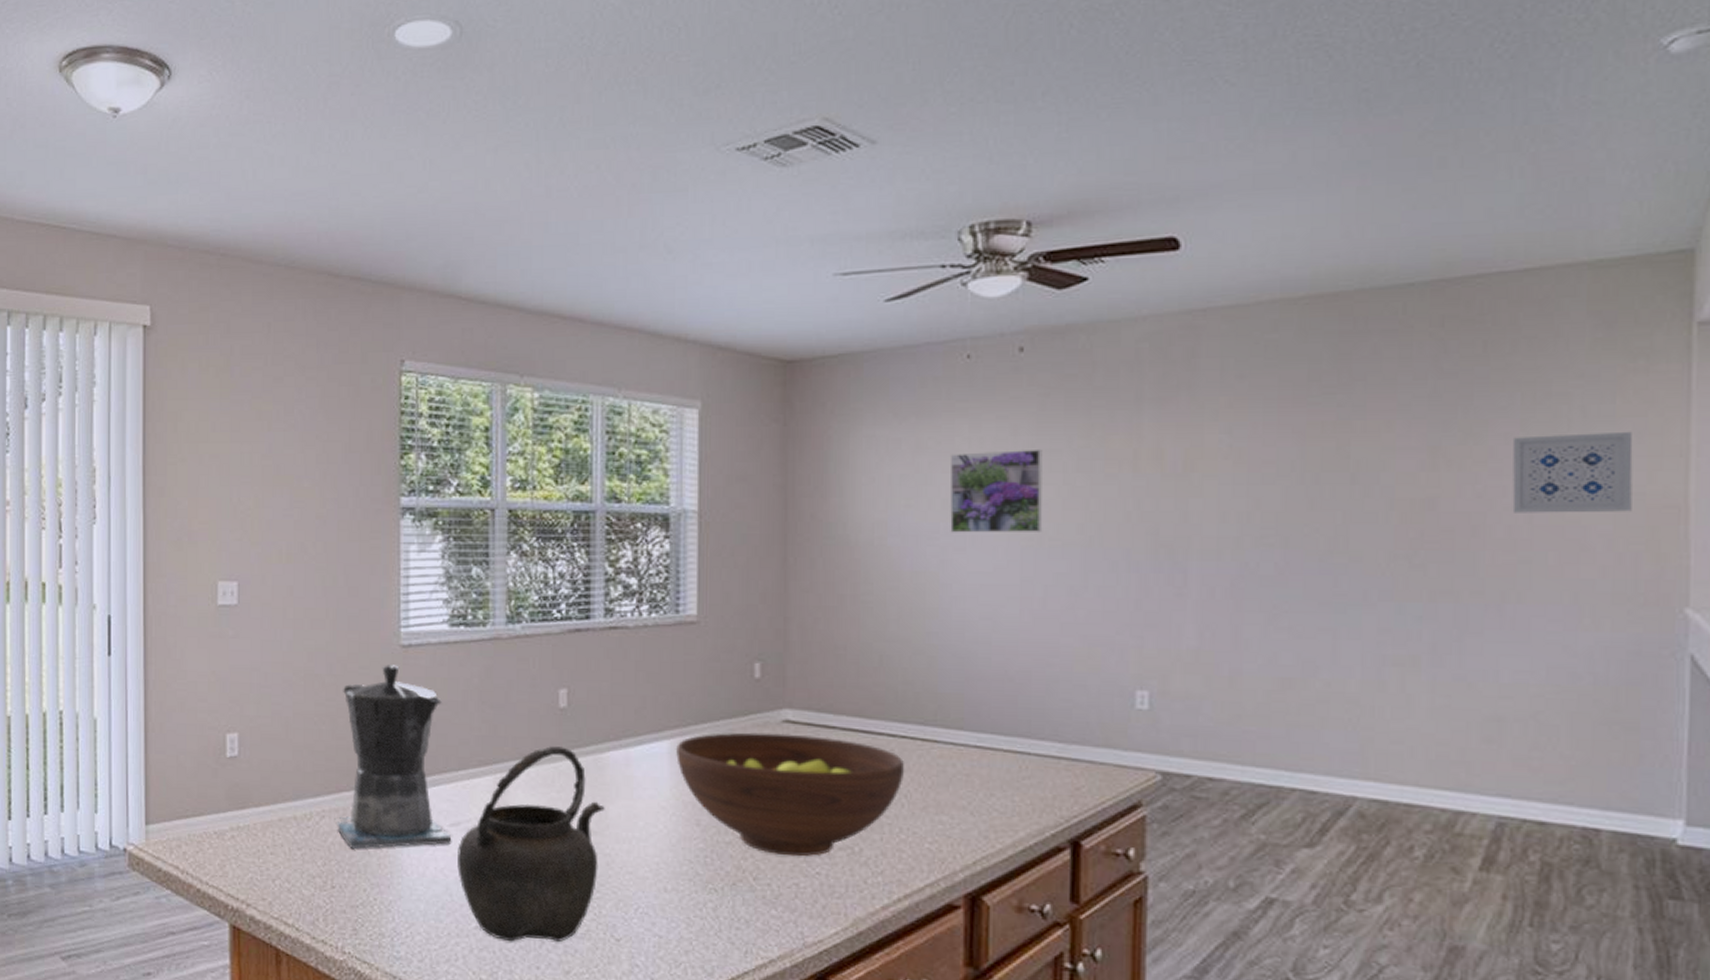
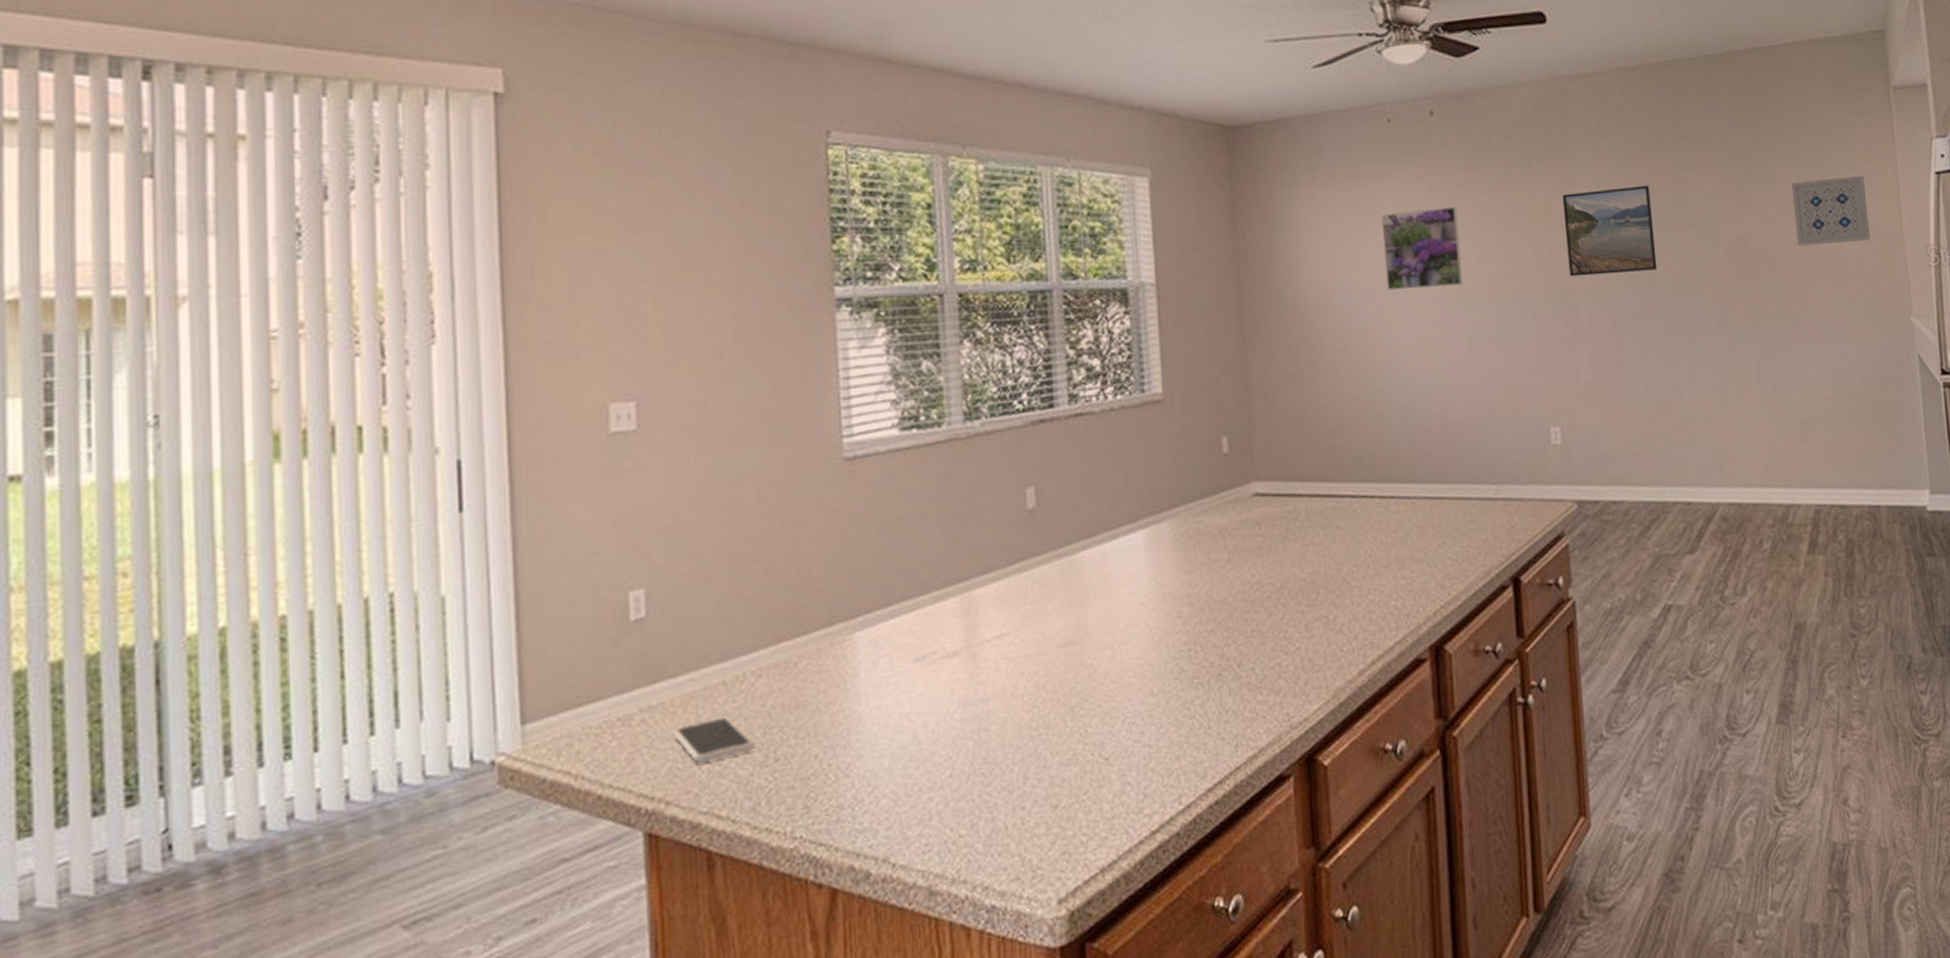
smartphone: none [254,845,316,879] -> present [673,717,754,764]
coffee maker: present [334,665,452,849] -> none [774,482,917,709]
kettle: present [457,746,605,942] -> none [924,552,1083,785]
fruit bowl: present [675,732,905,857] -> none [1150,506,1368,636]
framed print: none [1178,434,1301,532] -> present [1562,185,1657,277]

